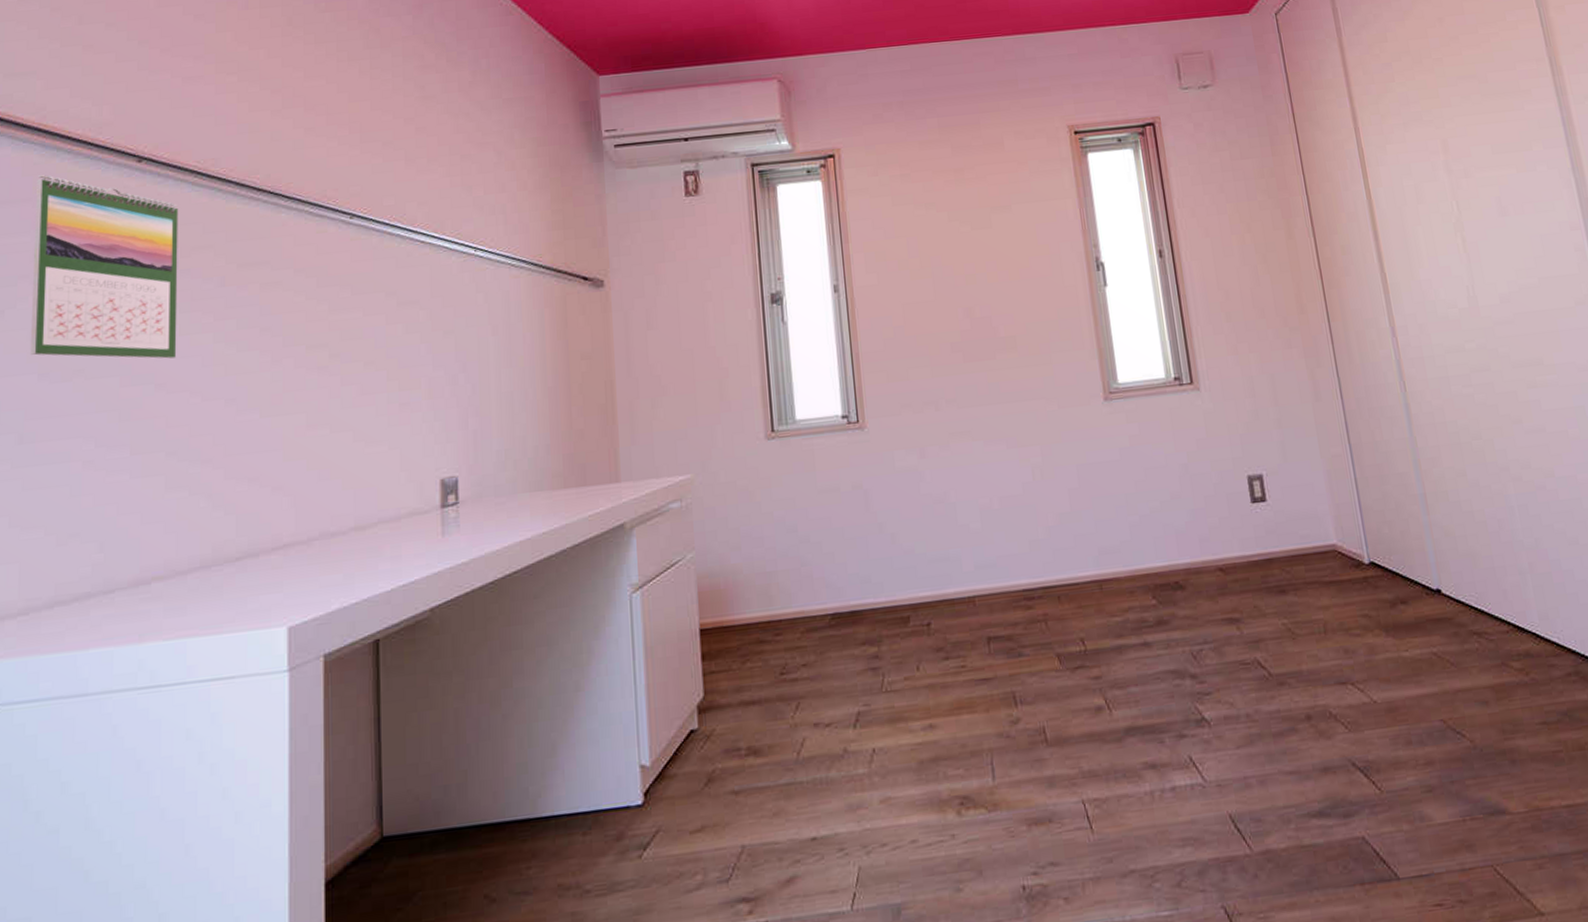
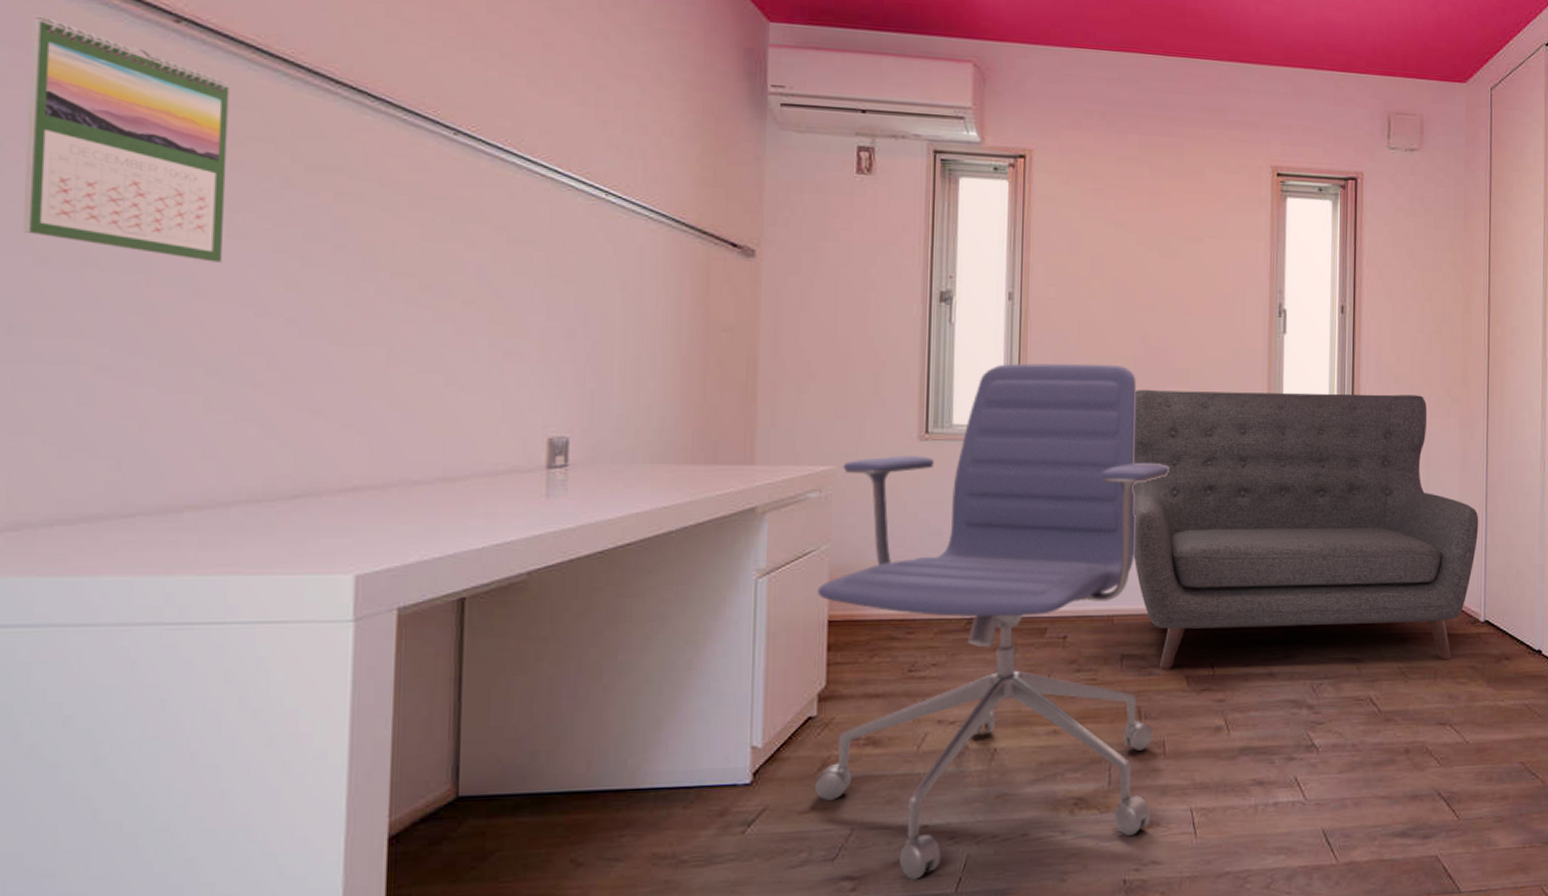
office chair: none [686,340,1042,898] -> present [814,363,1170,880]
sofa: none [965,329,1346,650] -> present [1133,389,1479,670]

